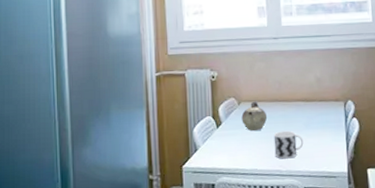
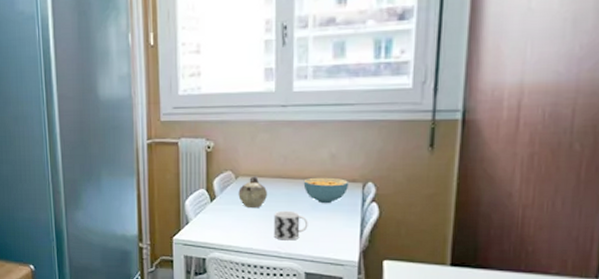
cereal bowl: none [296,98,334,122] -> present [303,177,349,204]

